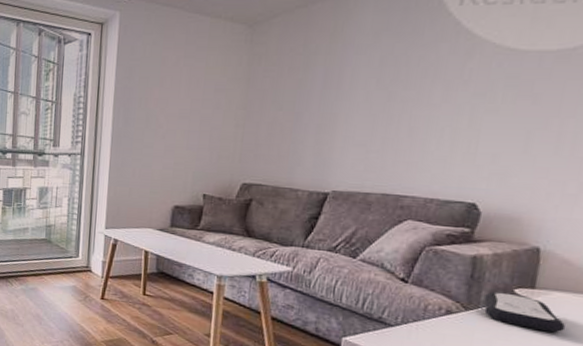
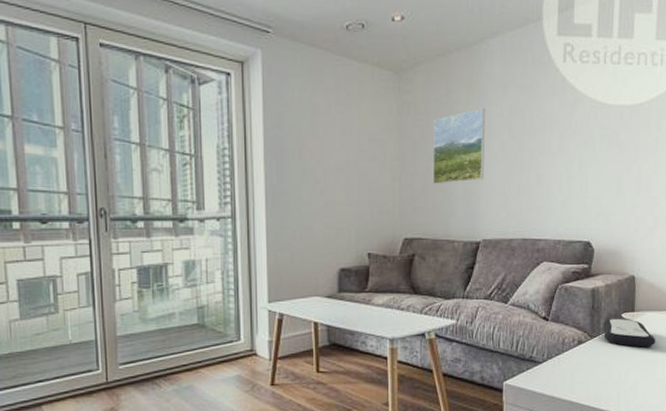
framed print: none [279,57,350,134] -> present [432,107,485,184]

